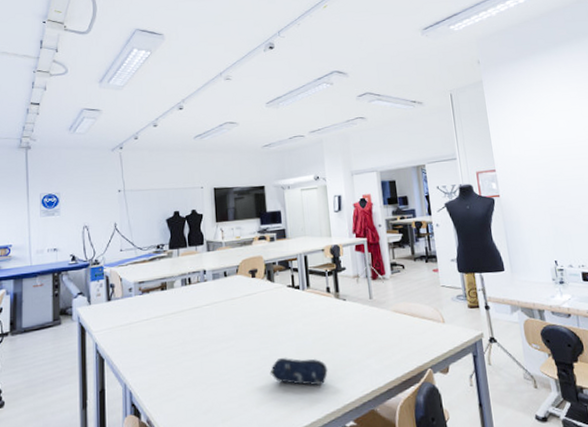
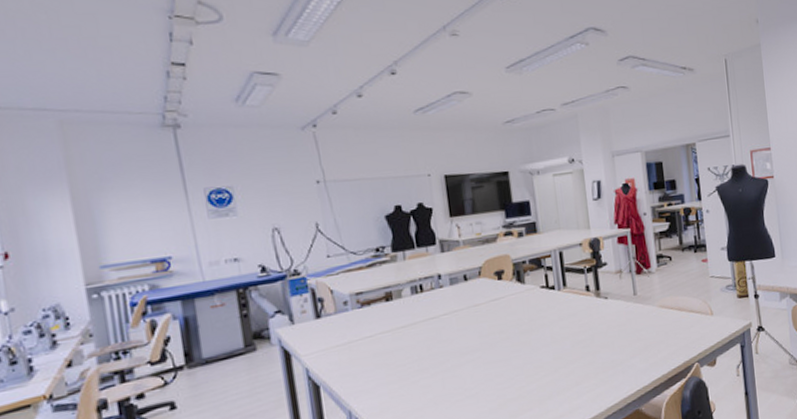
pencil case: present [270,357,328,386] -> none [523,363,589,393]

